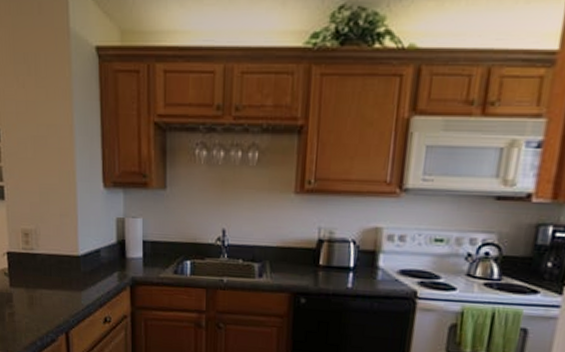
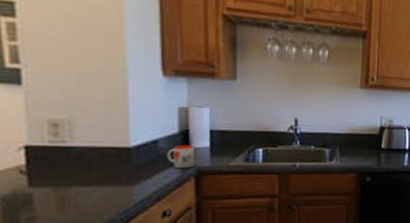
mug: none [107,254,129,278] -> present [167,144,194,169]

